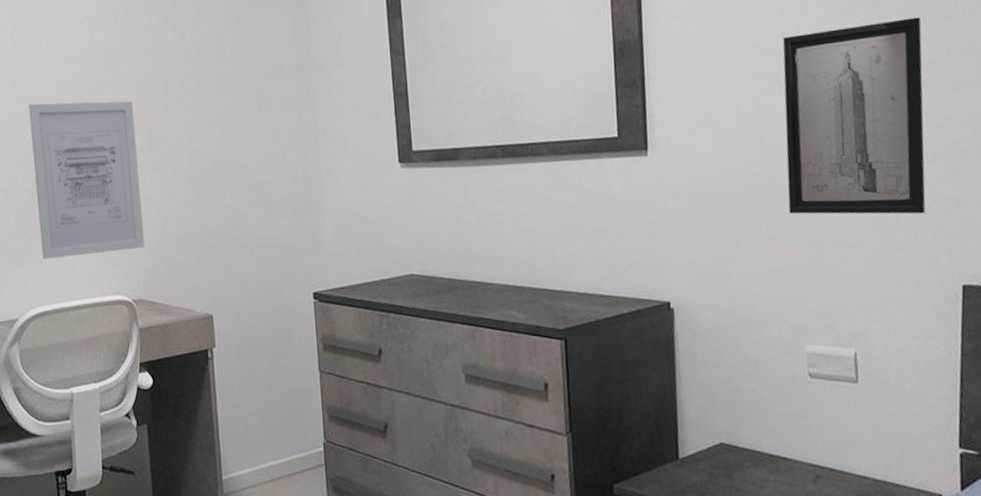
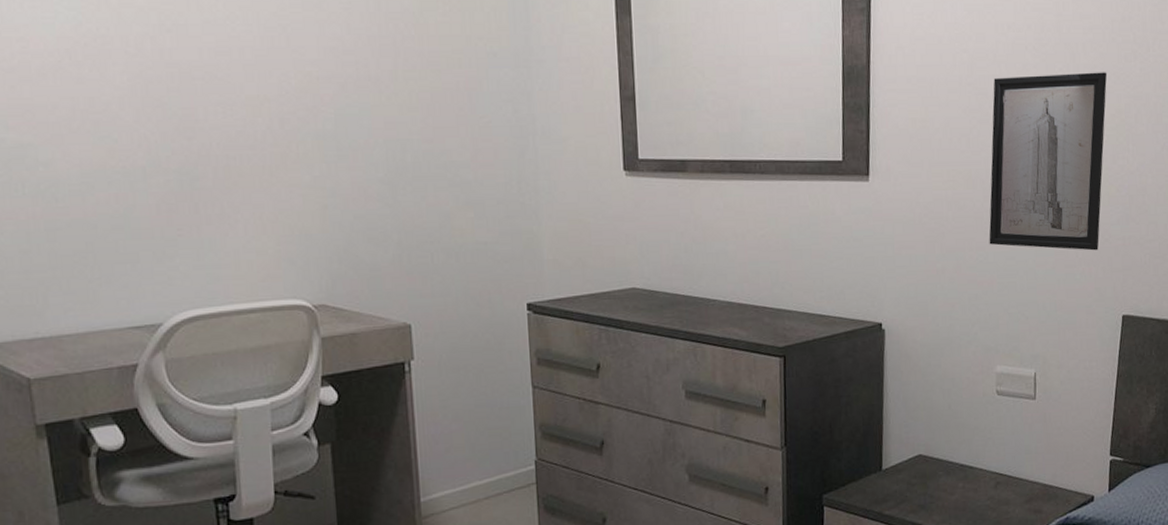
wall art: present [29,101,145,259] -> none [175,67,329,254]

